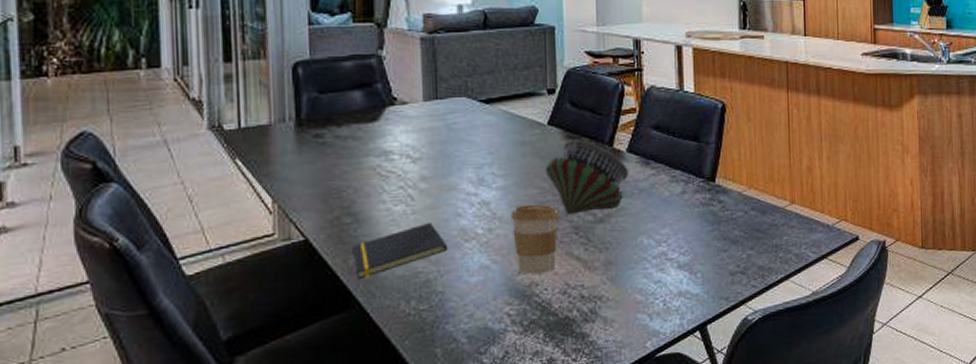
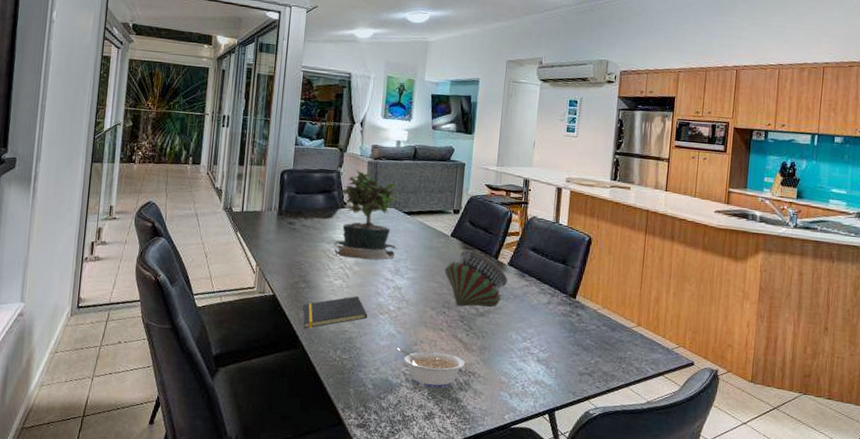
potted plant: none [385,50,478,173] -> present [333,170,400,260]
legume: none [494,278,588,327] -> present [396,347,466,388]
coffee cup: present [510,204,560,275] -> none [415,293,451,348]

